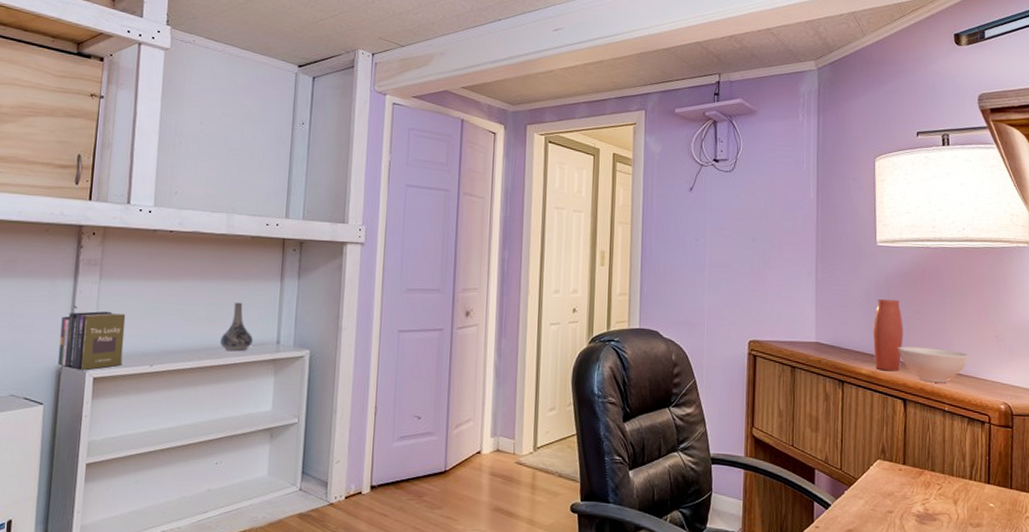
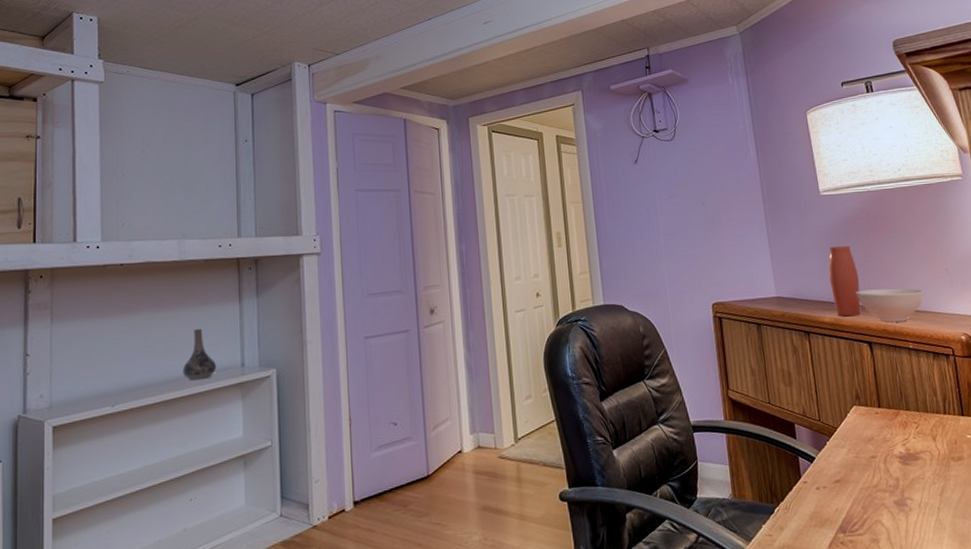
books: present [57,311,126,371] -> none [13,355,82,421]

